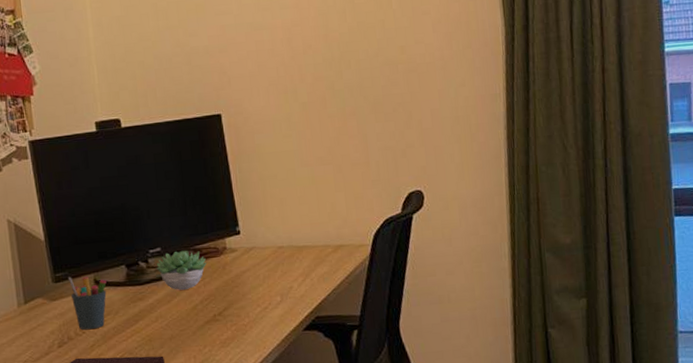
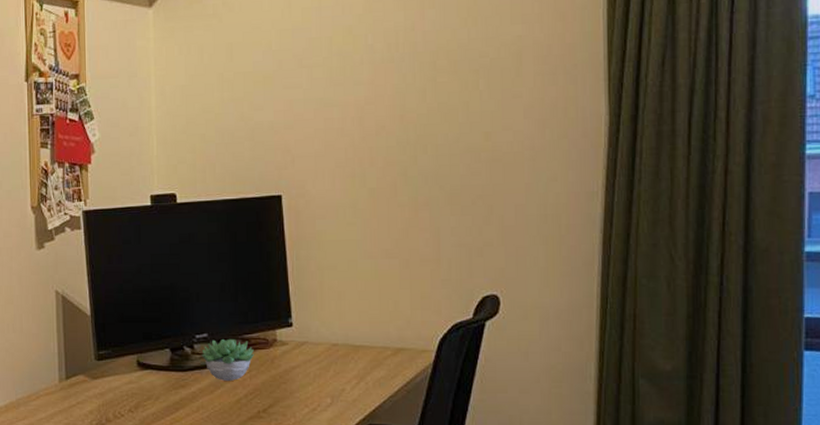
pen holder: present [67,276,107,330] -> none [110,356,149,413]

